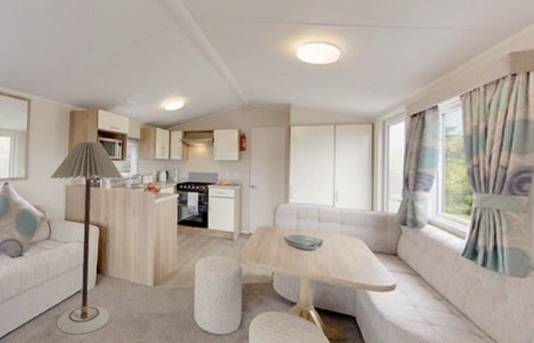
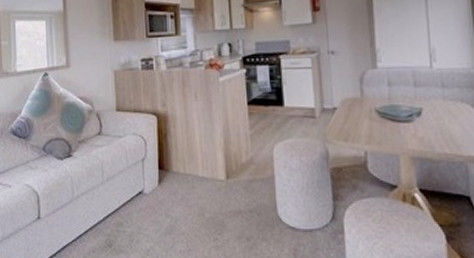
floor lamp: present [50,141,124,335] -> none [94,16,181,243]

